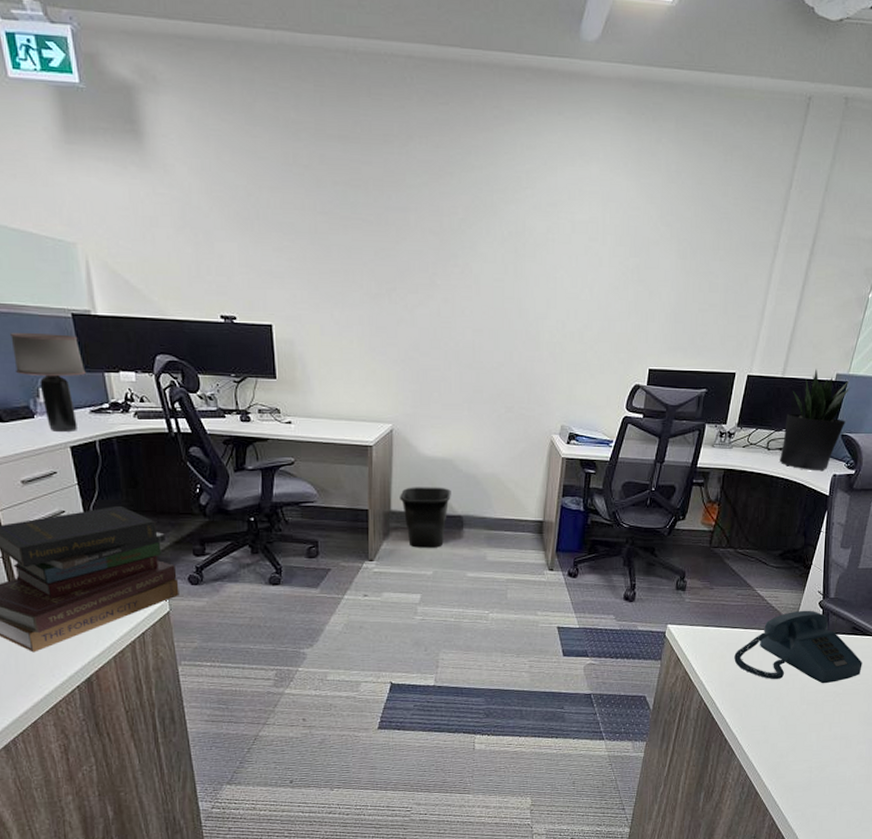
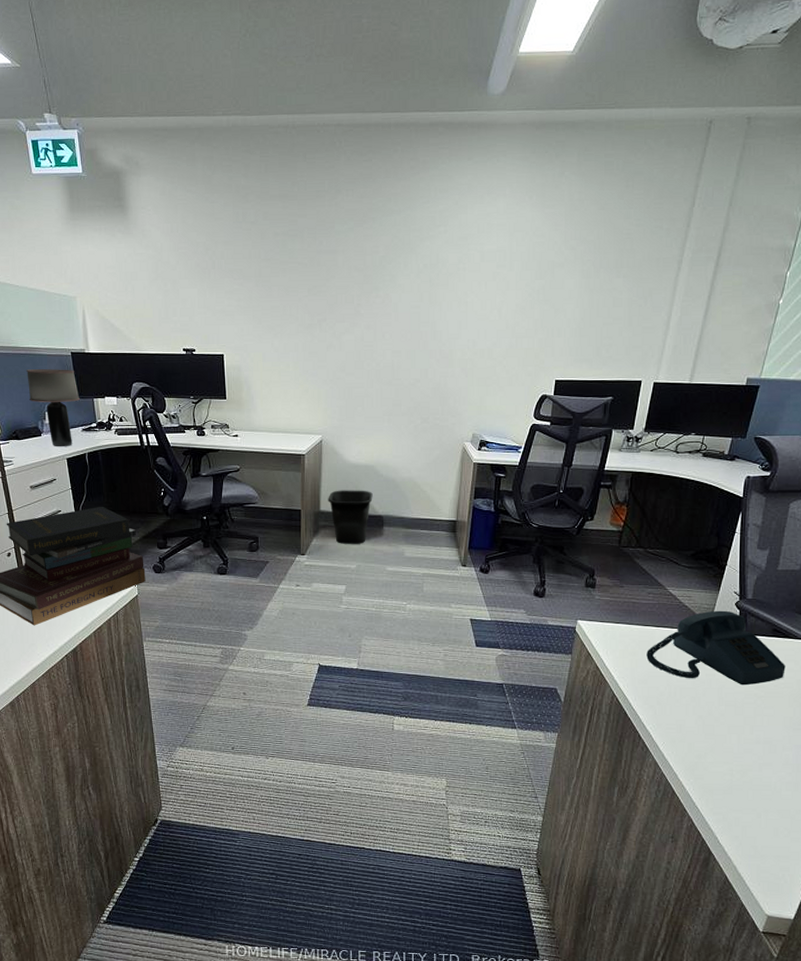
planter: present [780,369,851,471] -> none [689,375,763,474]

